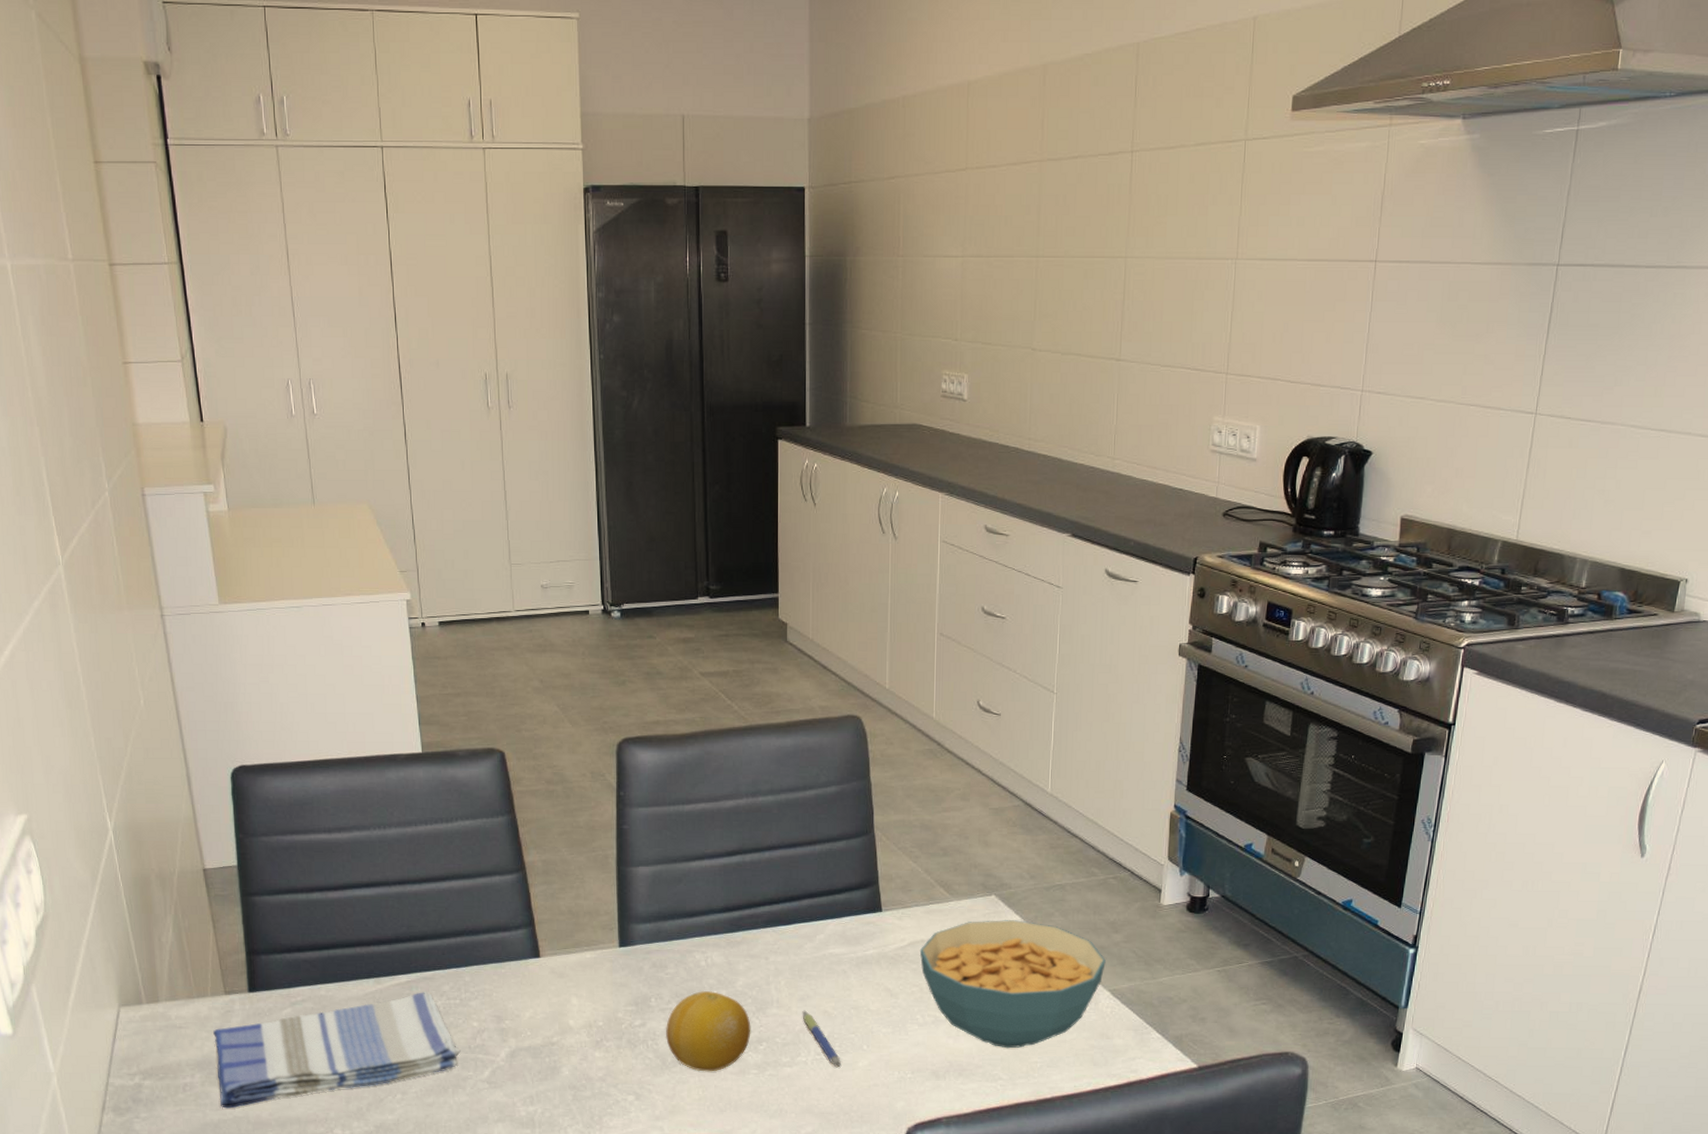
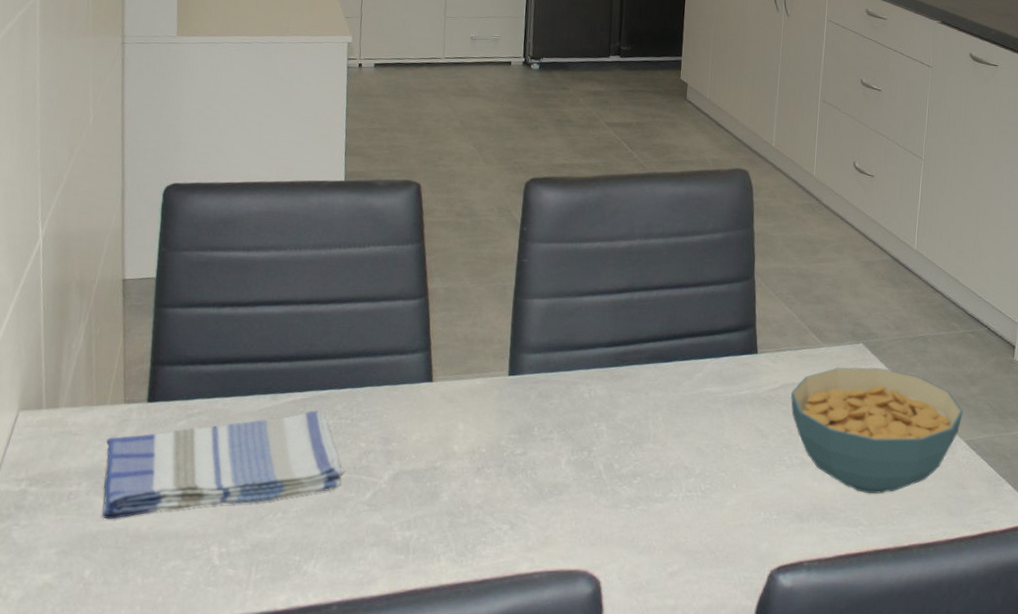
fruit: present [666,990,751,1072] -> none [545,422,627,504]
pen: present [802,1010,841,1068] -> none [676,446,710,506]

